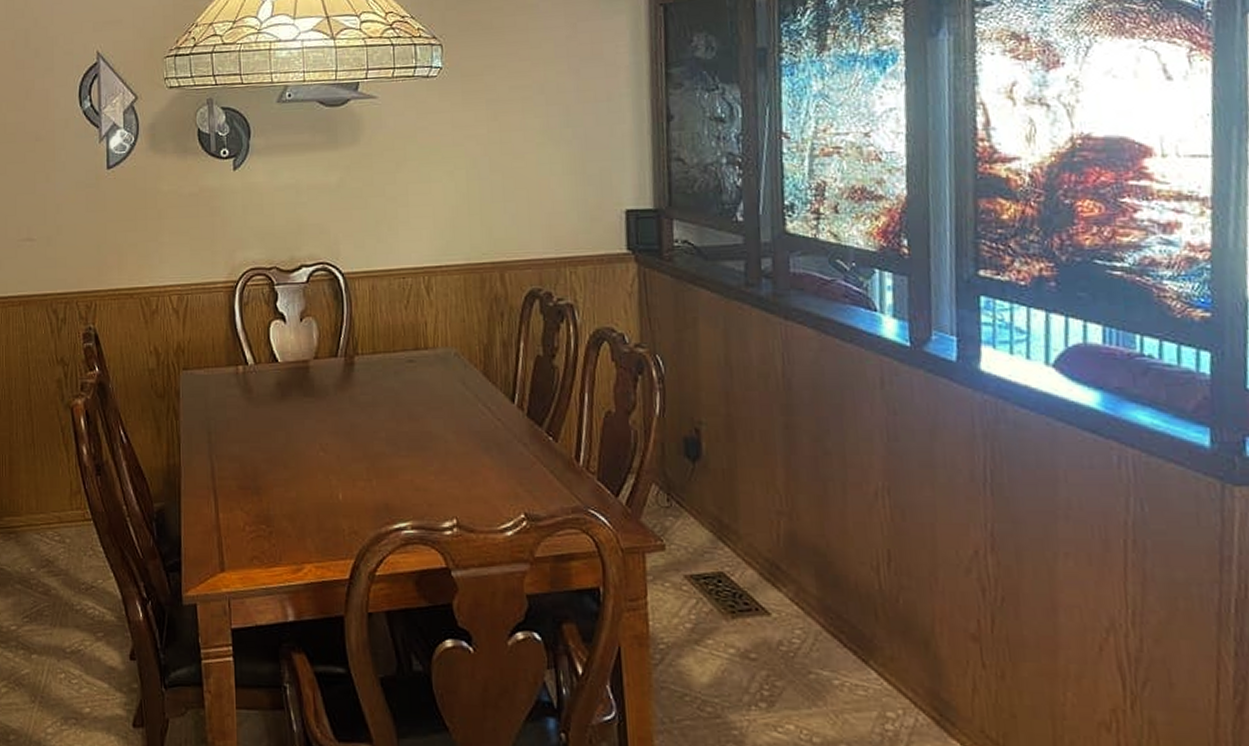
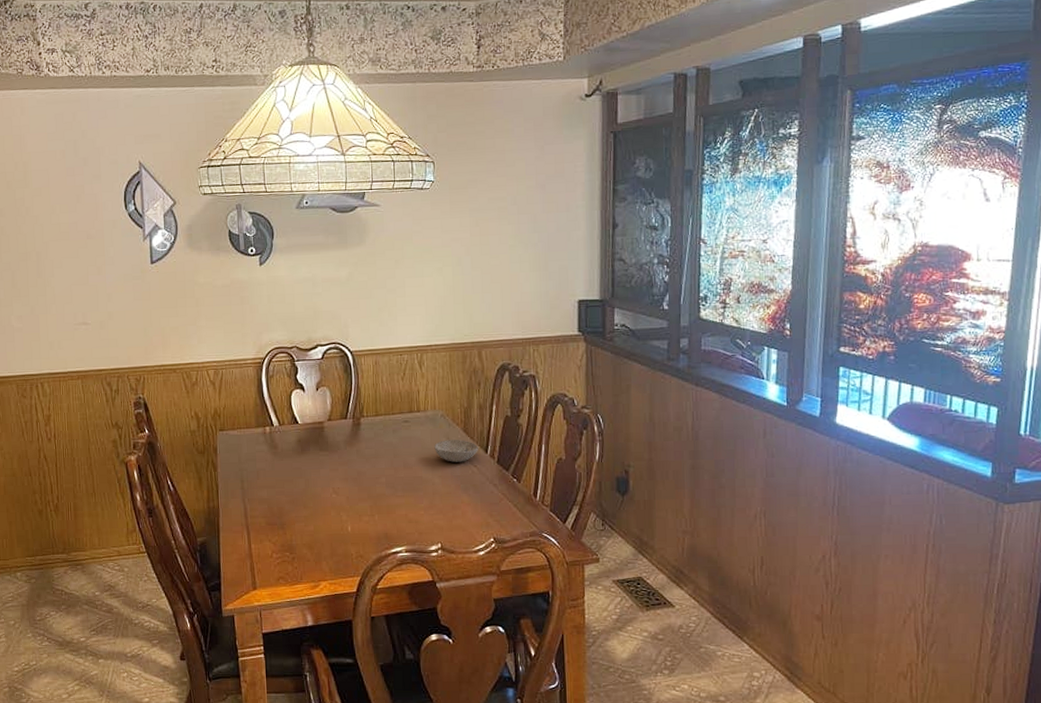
bowl: none [446,385,502,414] -> present [434,440,478,462]

